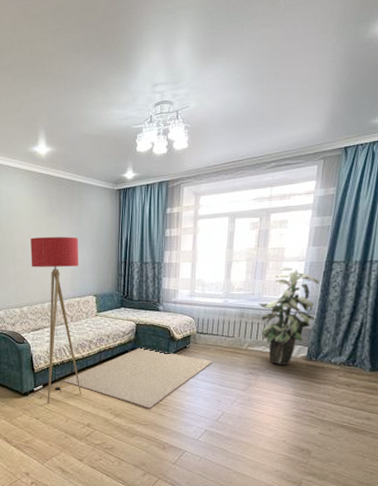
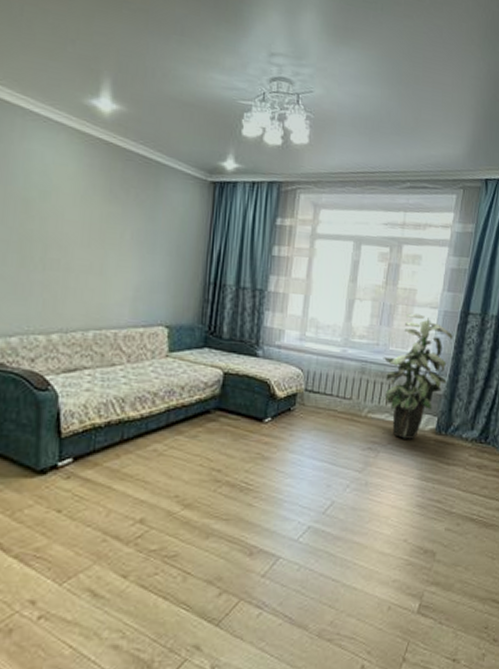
floor lamp: present [30,237,81,404] -> none [71,230,149,487]
rug: present [63,348,213,408] -> none [107,407,324,496]

